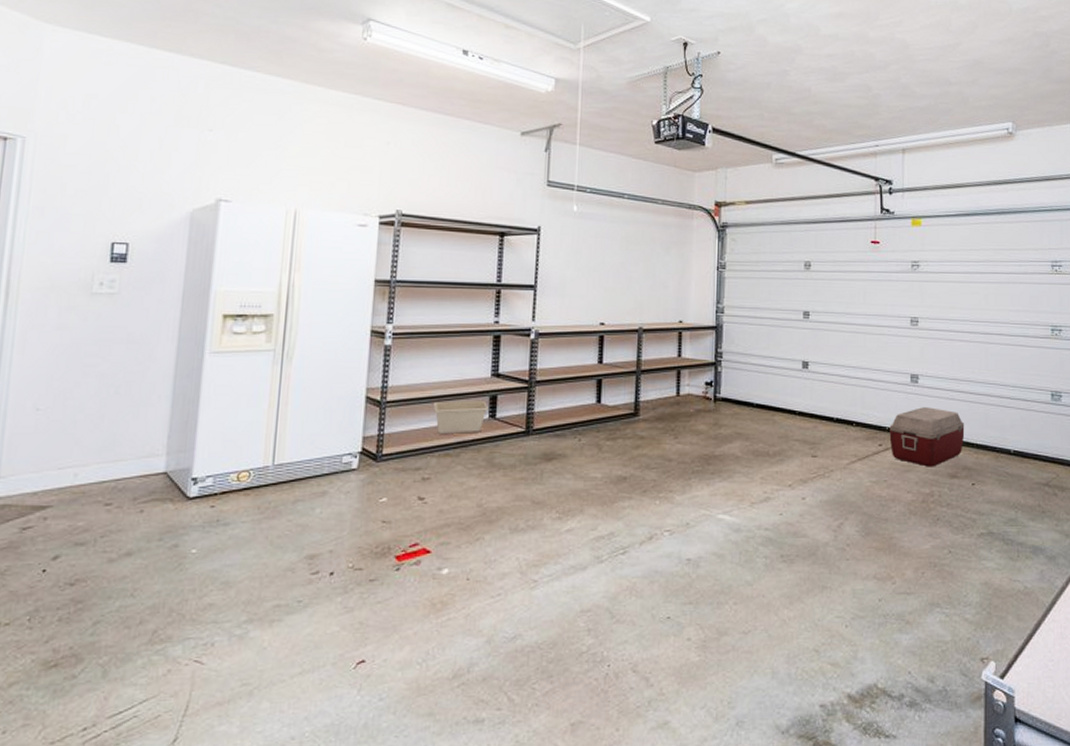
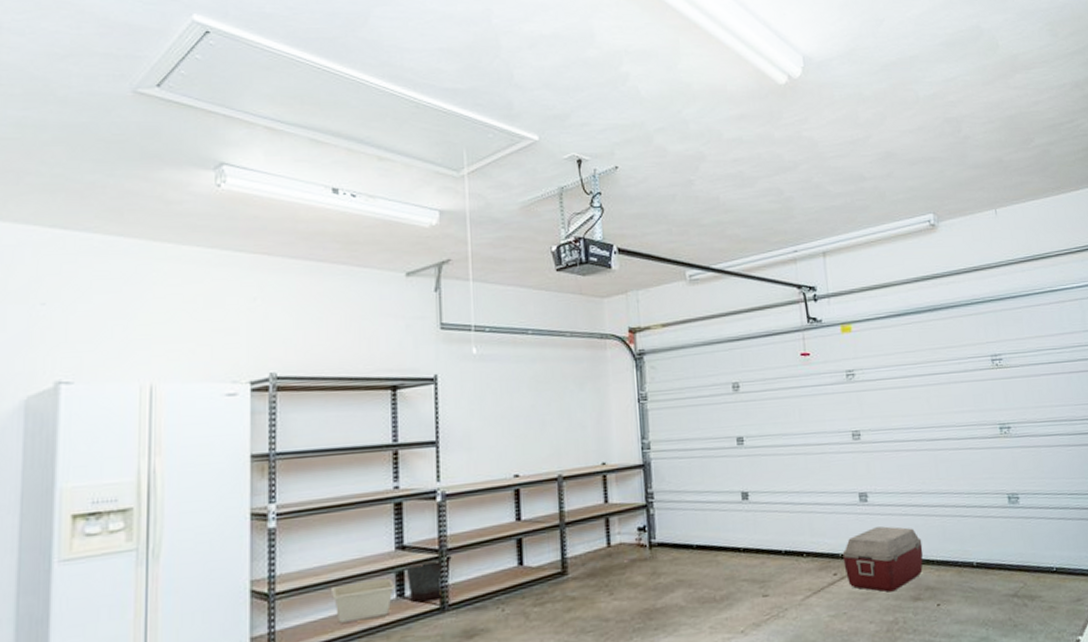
bucket: none [499,385,539,425] -> present [406,554,452,603]

